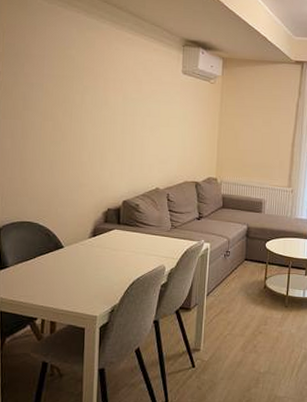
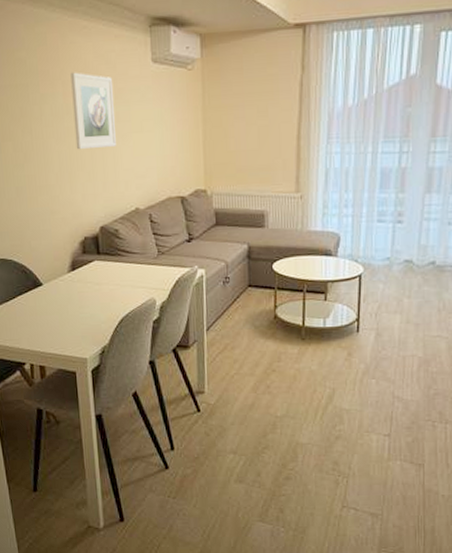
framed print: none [110,72,147,136] -> present [70,72,116,150]

